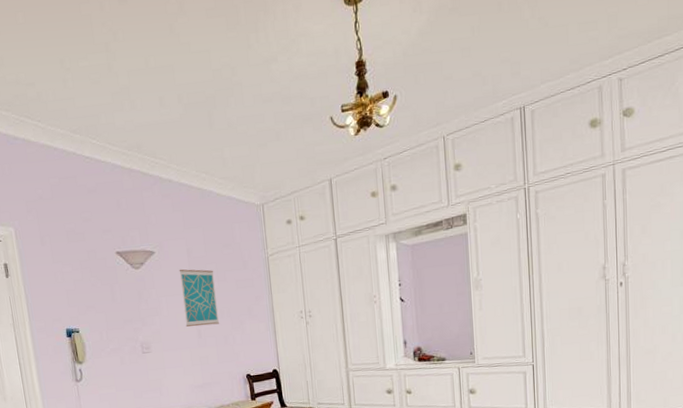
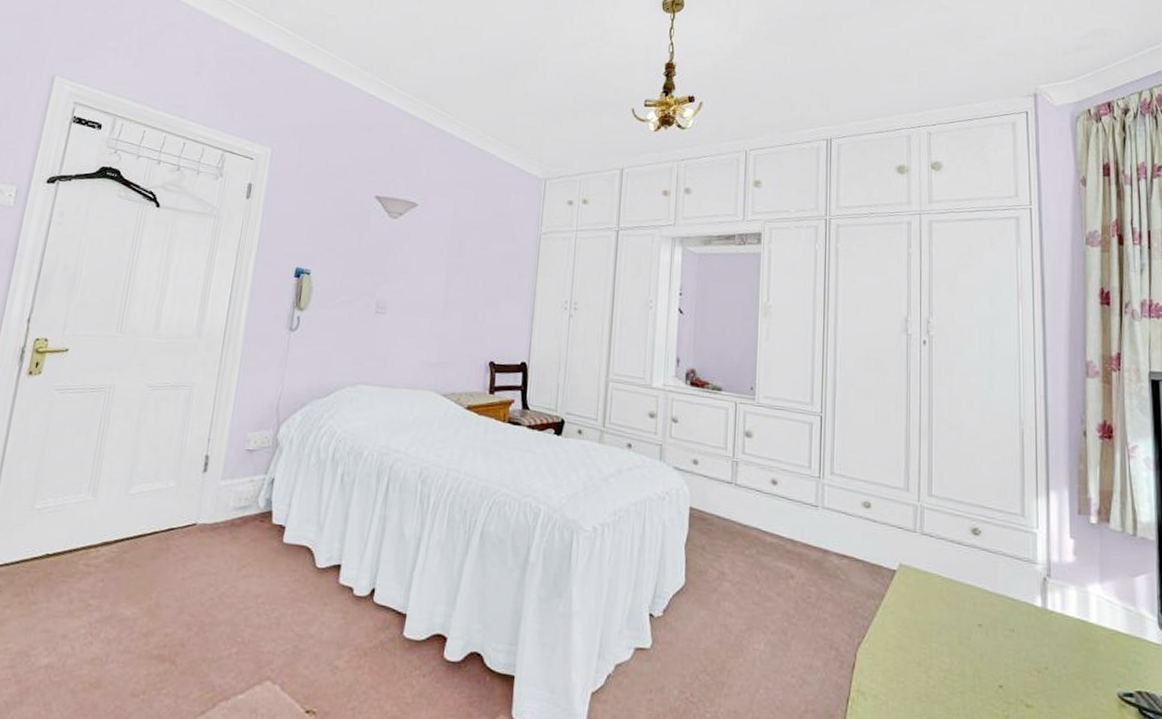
wall art: present [179,269,220,327] -> none [432,228,478,297]

